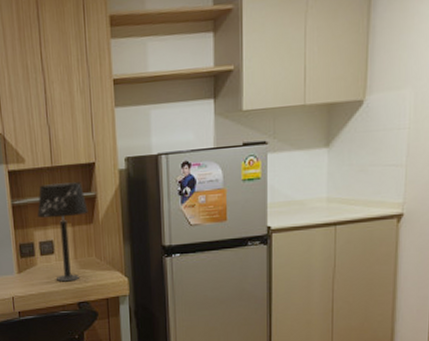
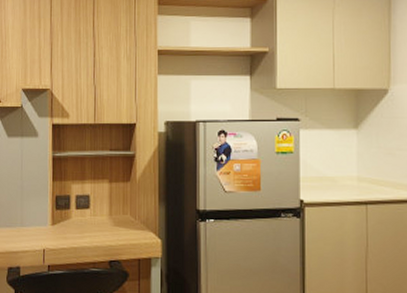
table lamp: present [37,182,88,282] -> none [77,140,126,238]

